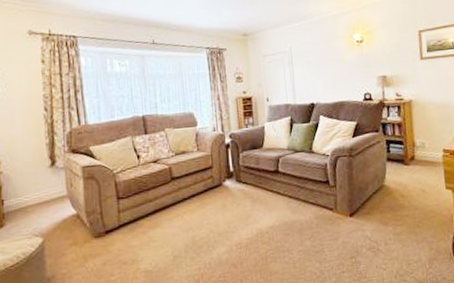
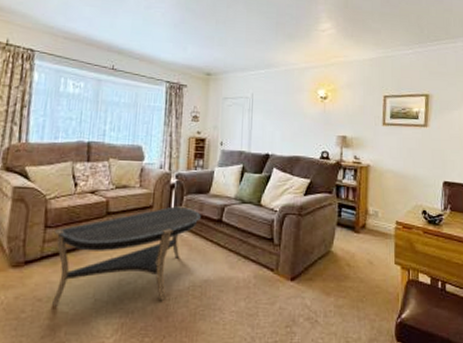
coffee table: none [125,163,259,267] -> present [51,206,201,306]

